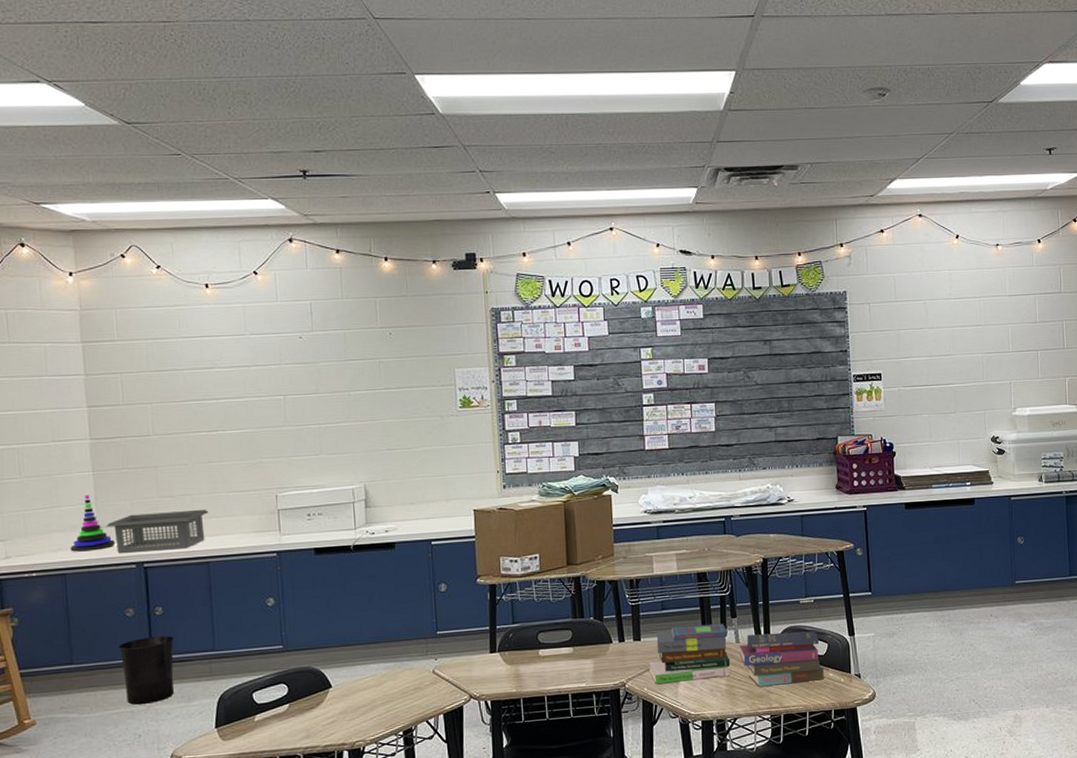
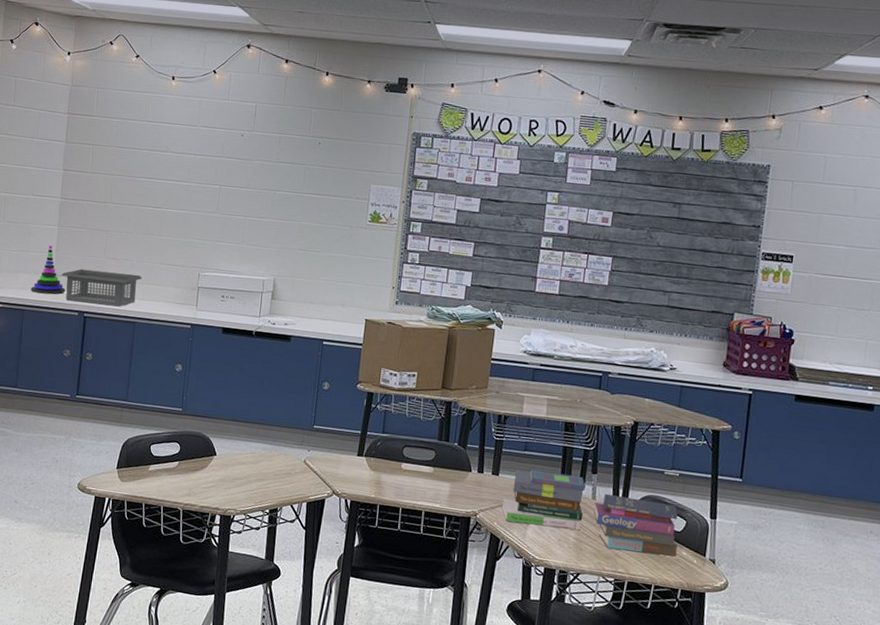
waste bin: present [119,635,174,705] -> none [52,377,97,435]

